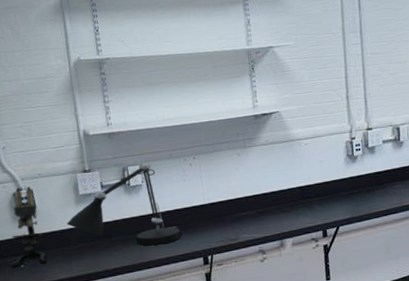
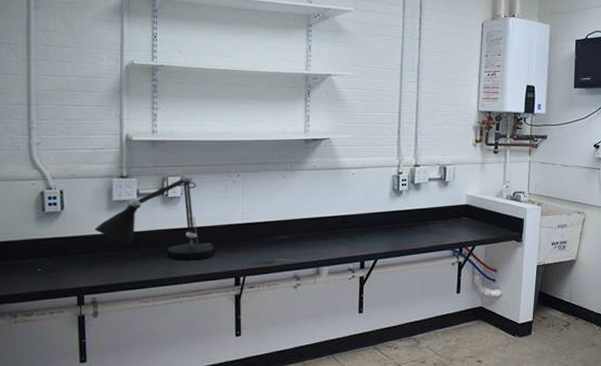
microscope: present [10,187,47,268] -> none [25,187,68,271]

